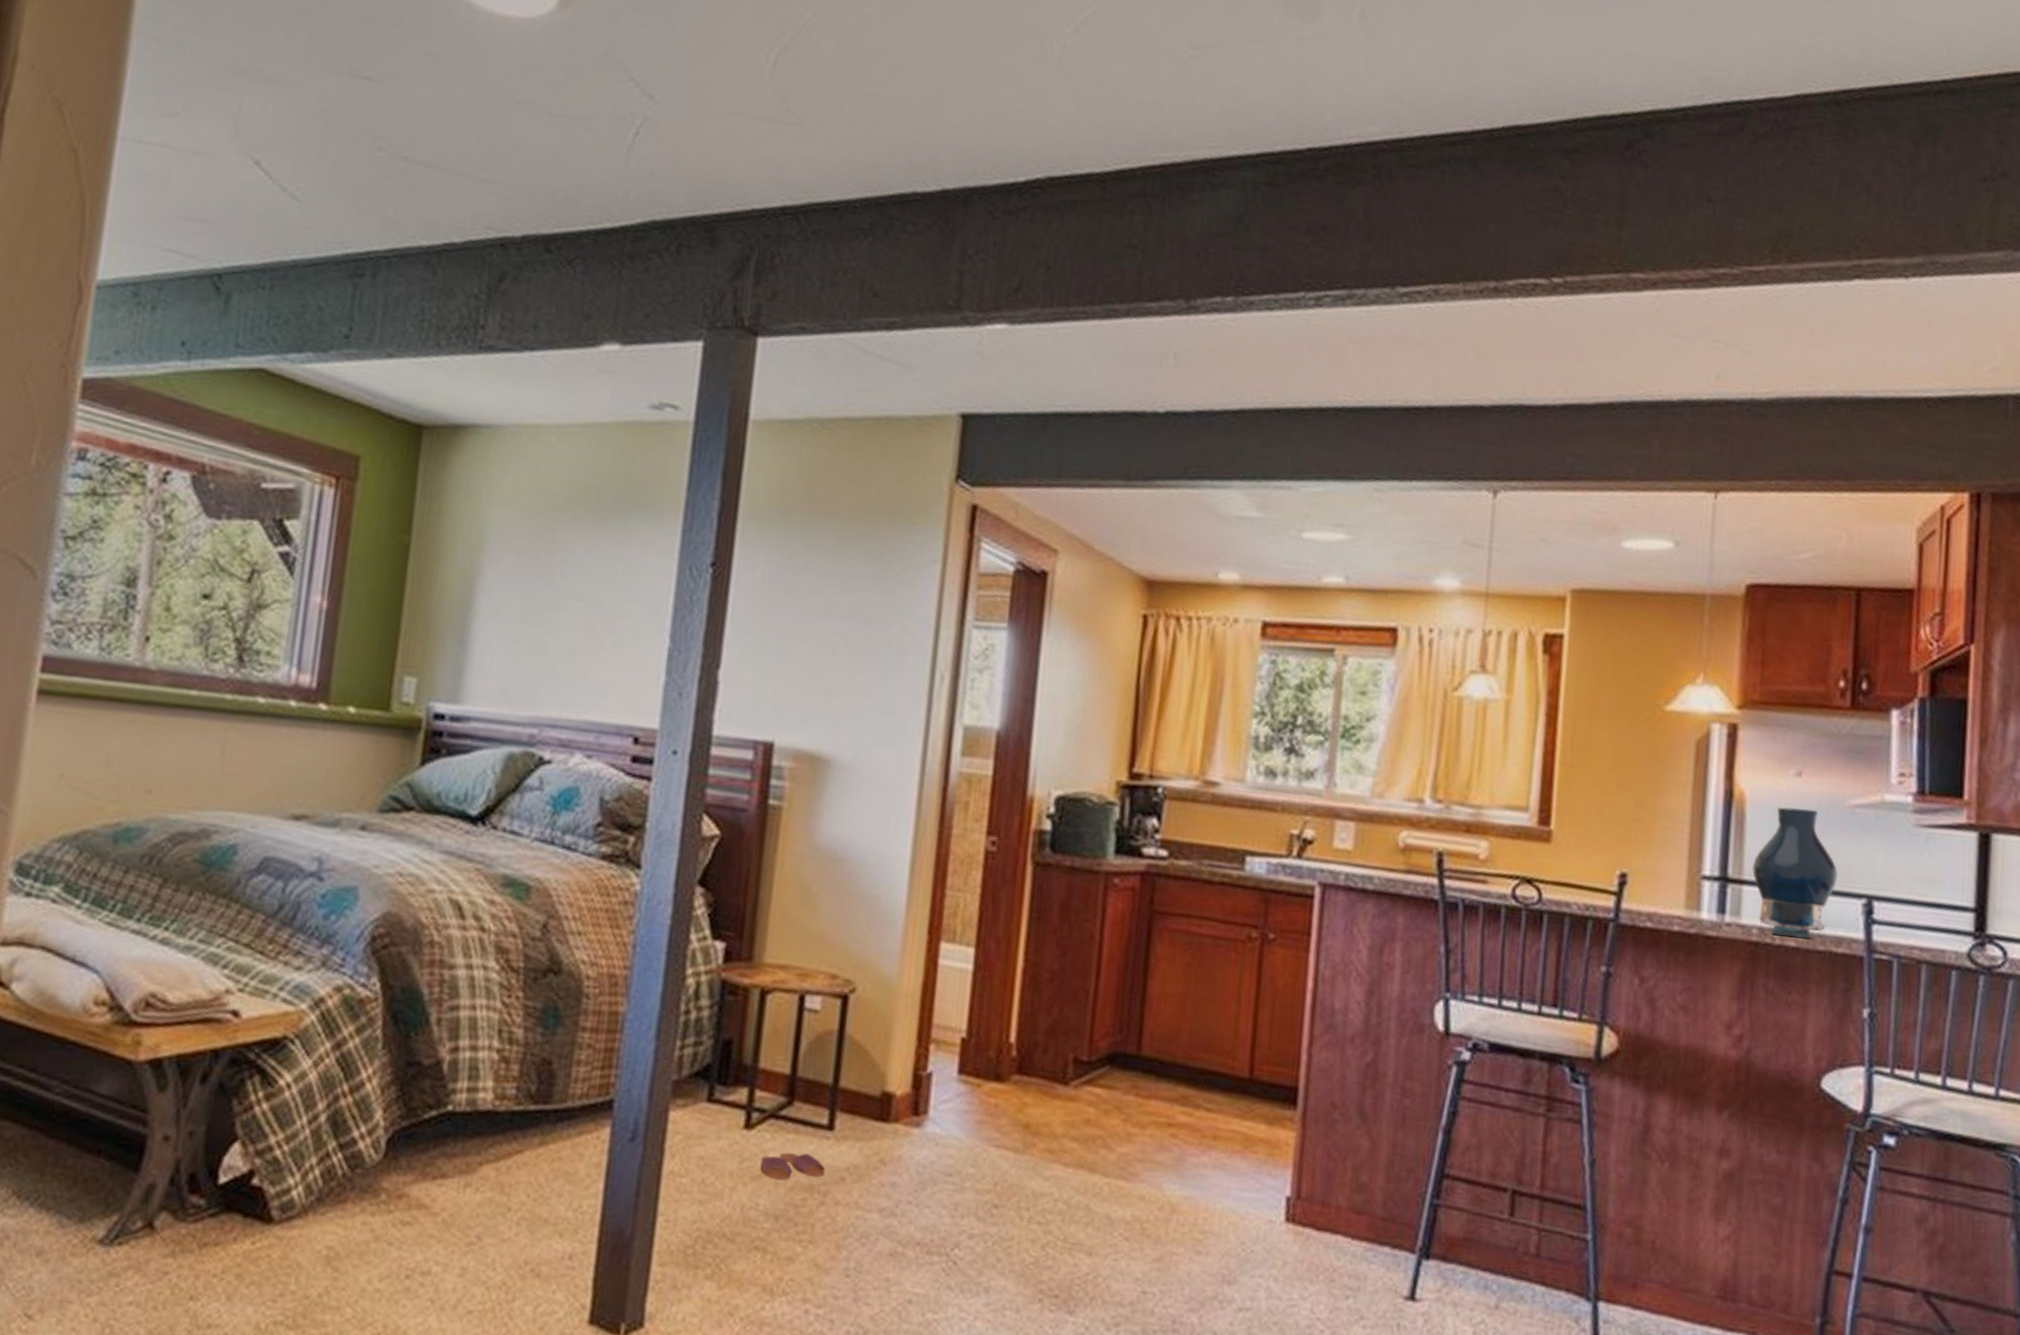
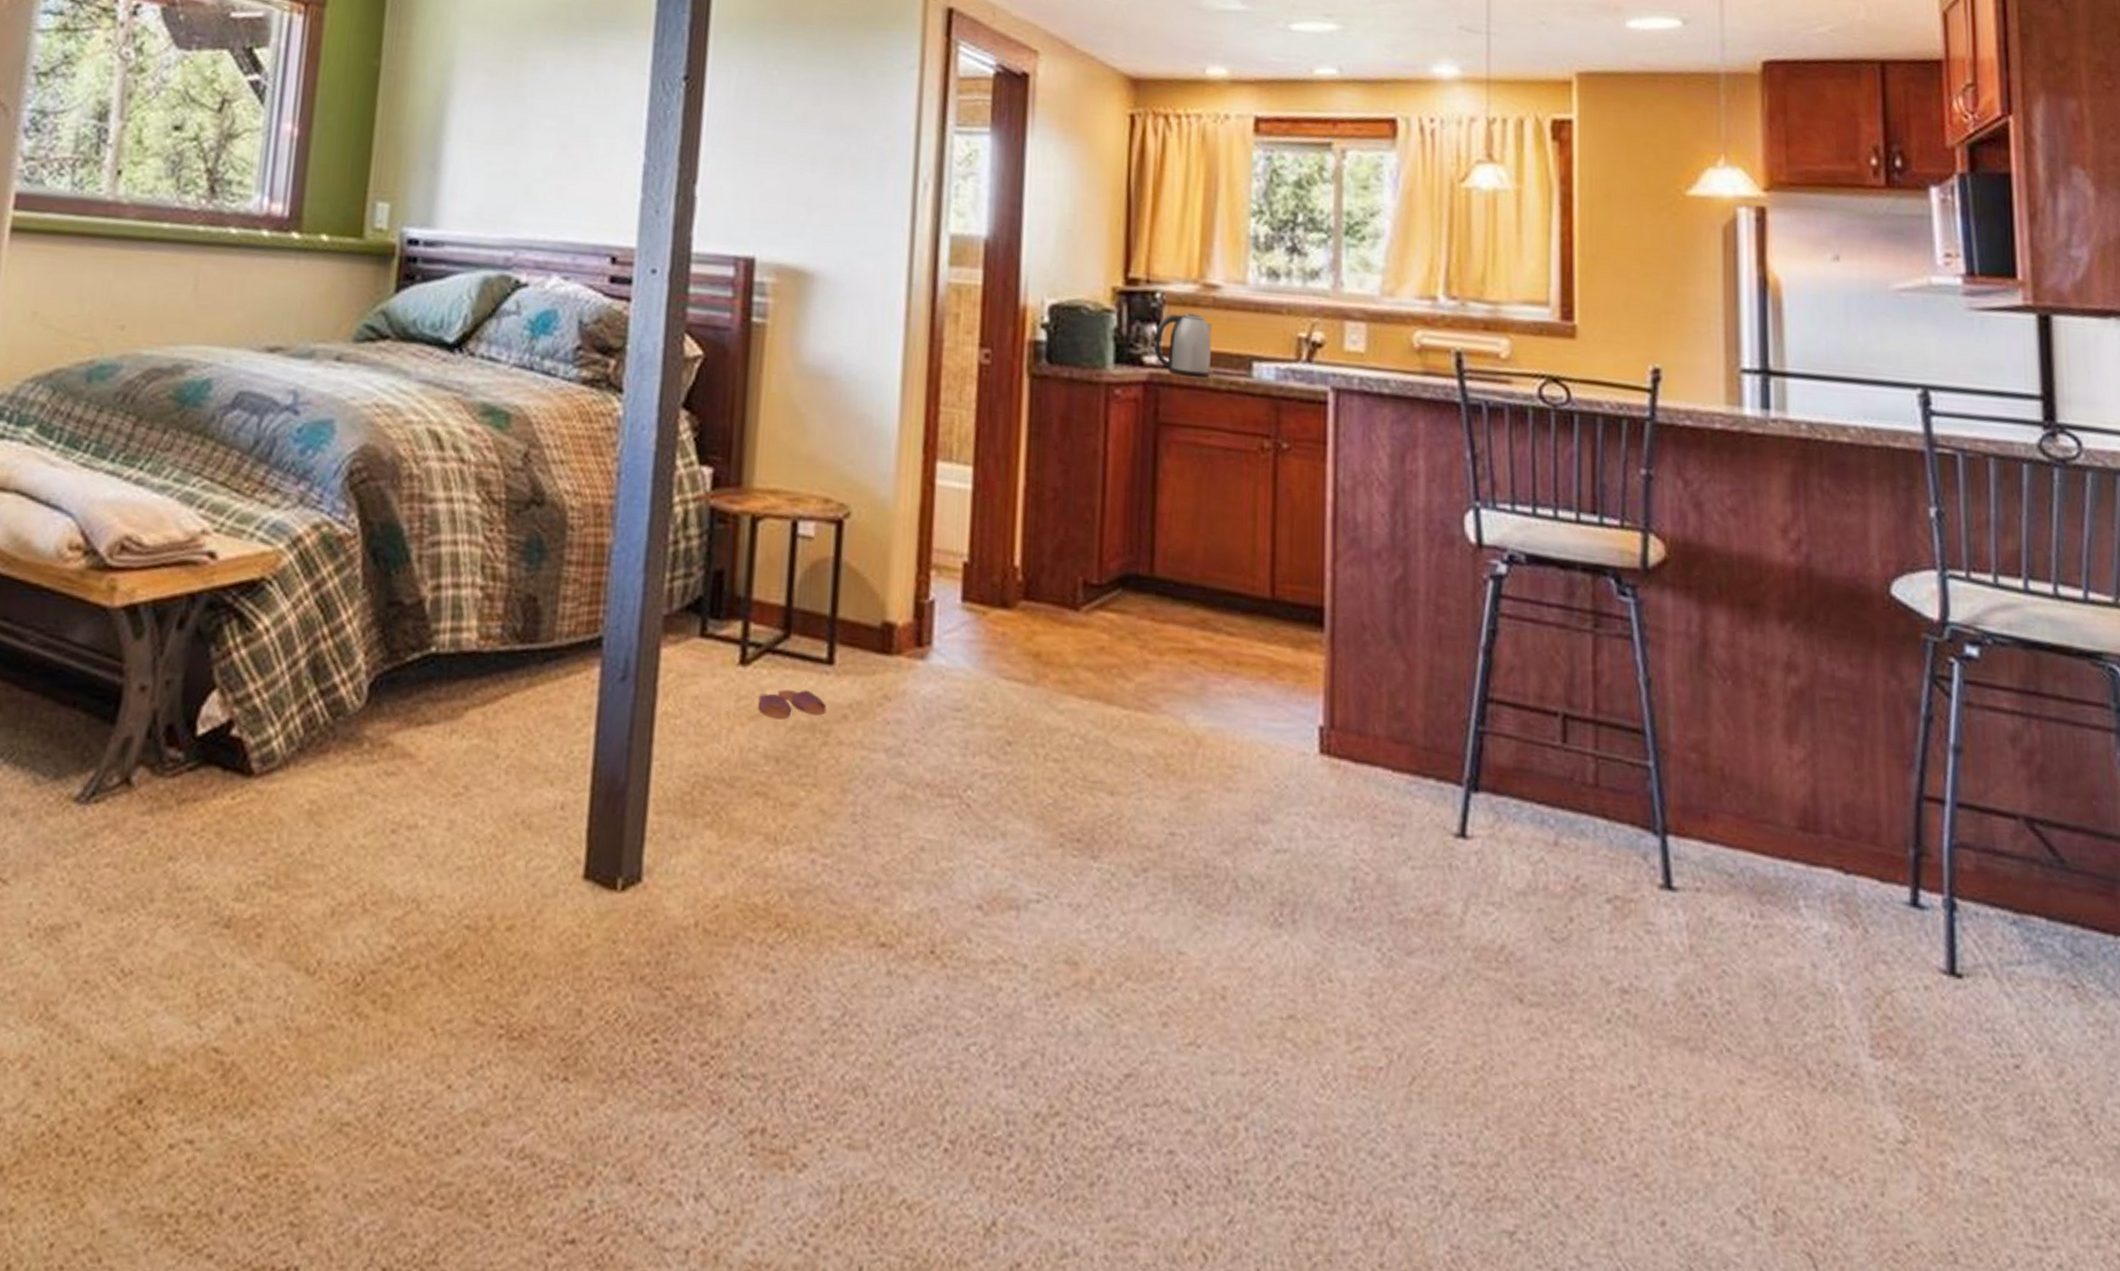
kettle: none [1153,807,1210,871] -> present [1154,312,1213,379]
vase: present [1752,806,1838,939] -> none [1795,293,1888,434]

